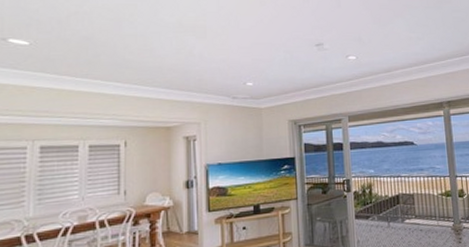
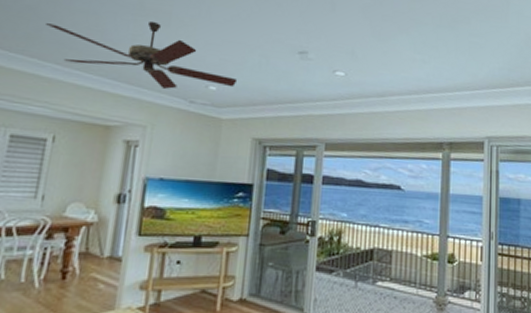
ceiling fan: none [103,35,269,90] -> present [46,20,238,89]

